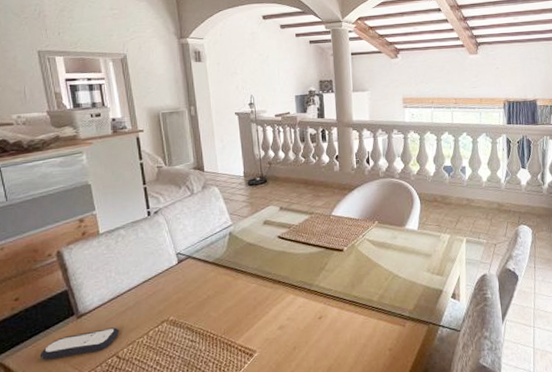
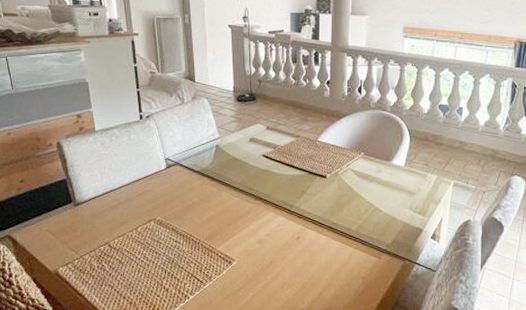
remote control: present [39,327,120,360] -> none [42,219,112,239]

